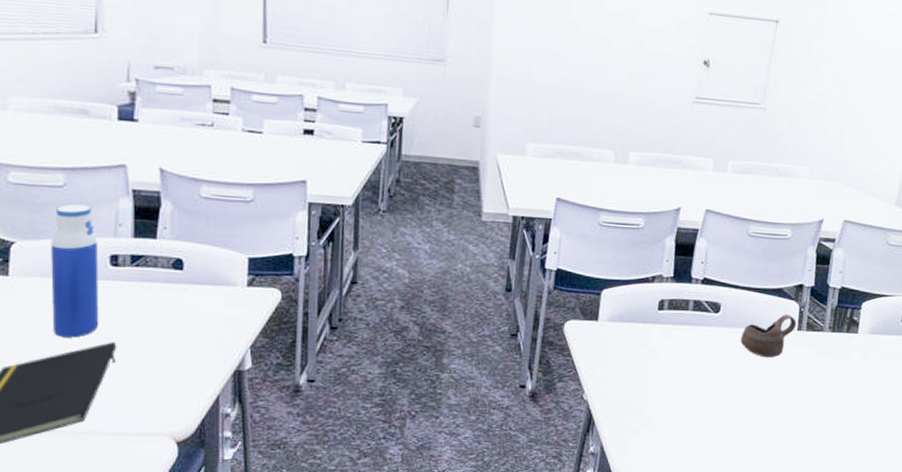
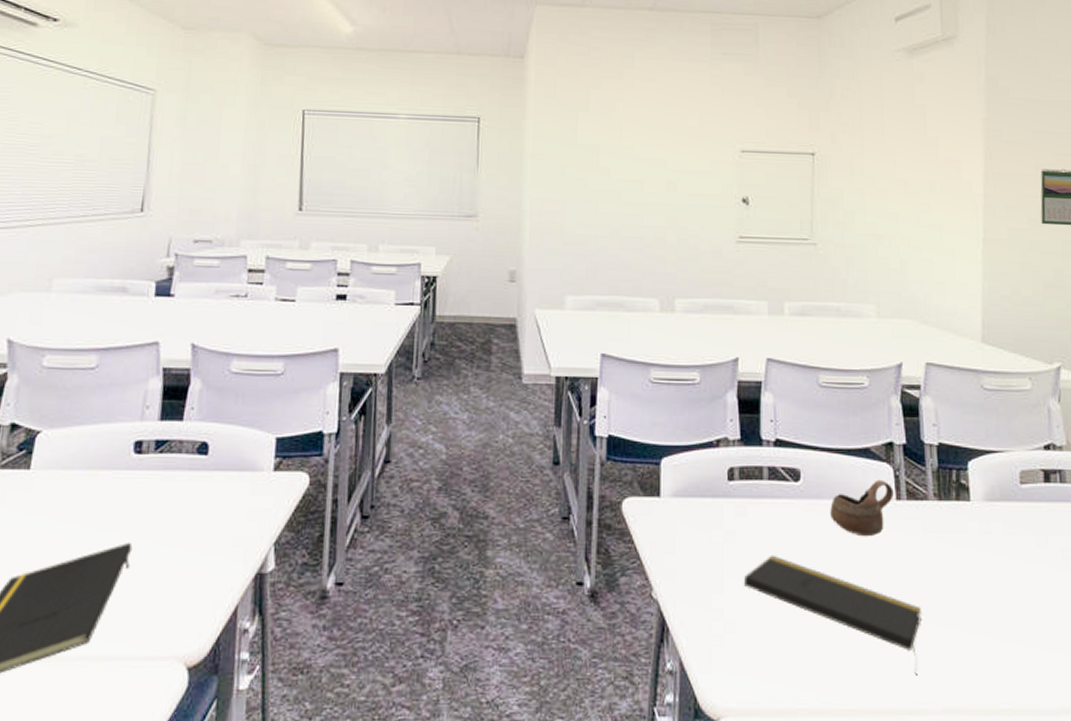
water bottle: present [51,204,99,338] -> none [67,386,124,539]
notepad: none [660,369,802,460] -> present [743,555,923,676]

